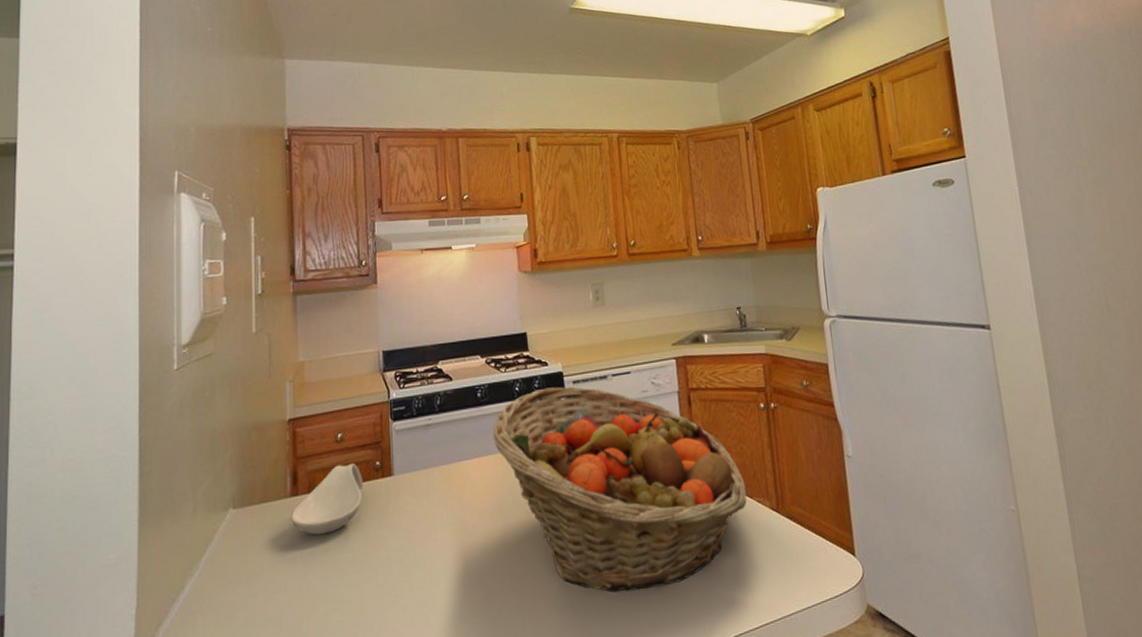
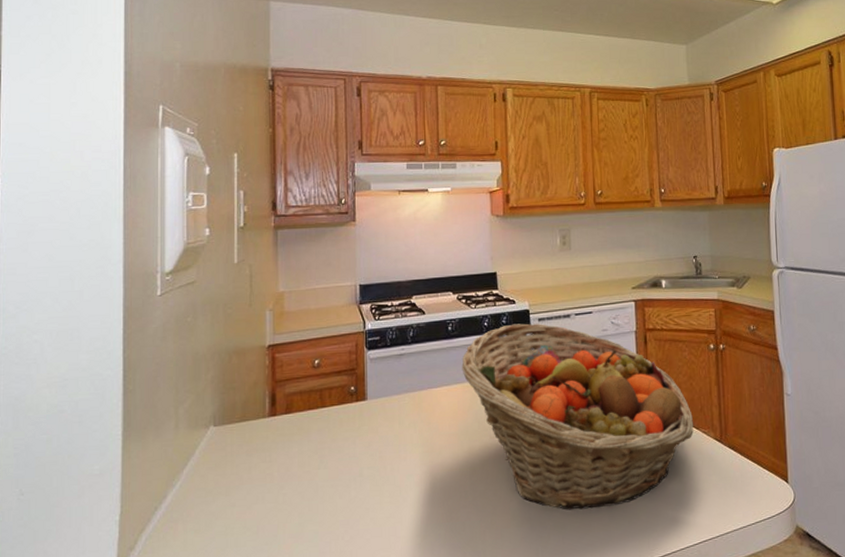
spoon rest: present [291,462,364,535] -> none [269,387,339,453]

